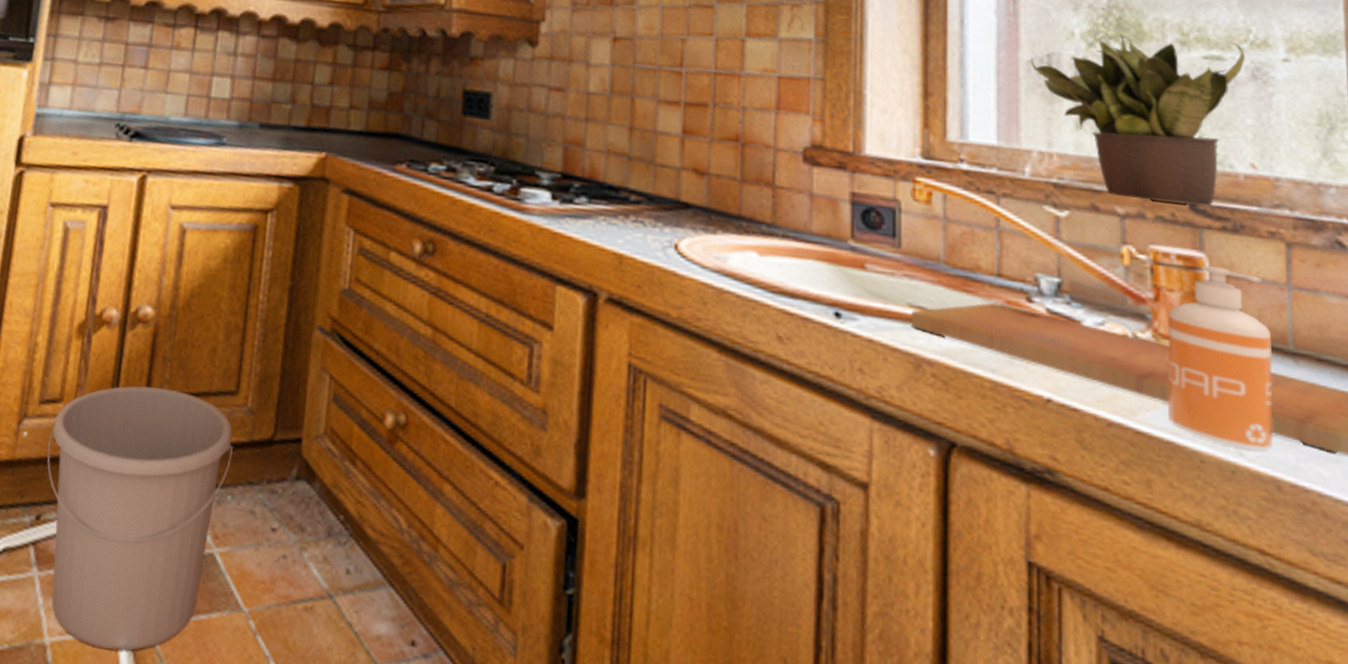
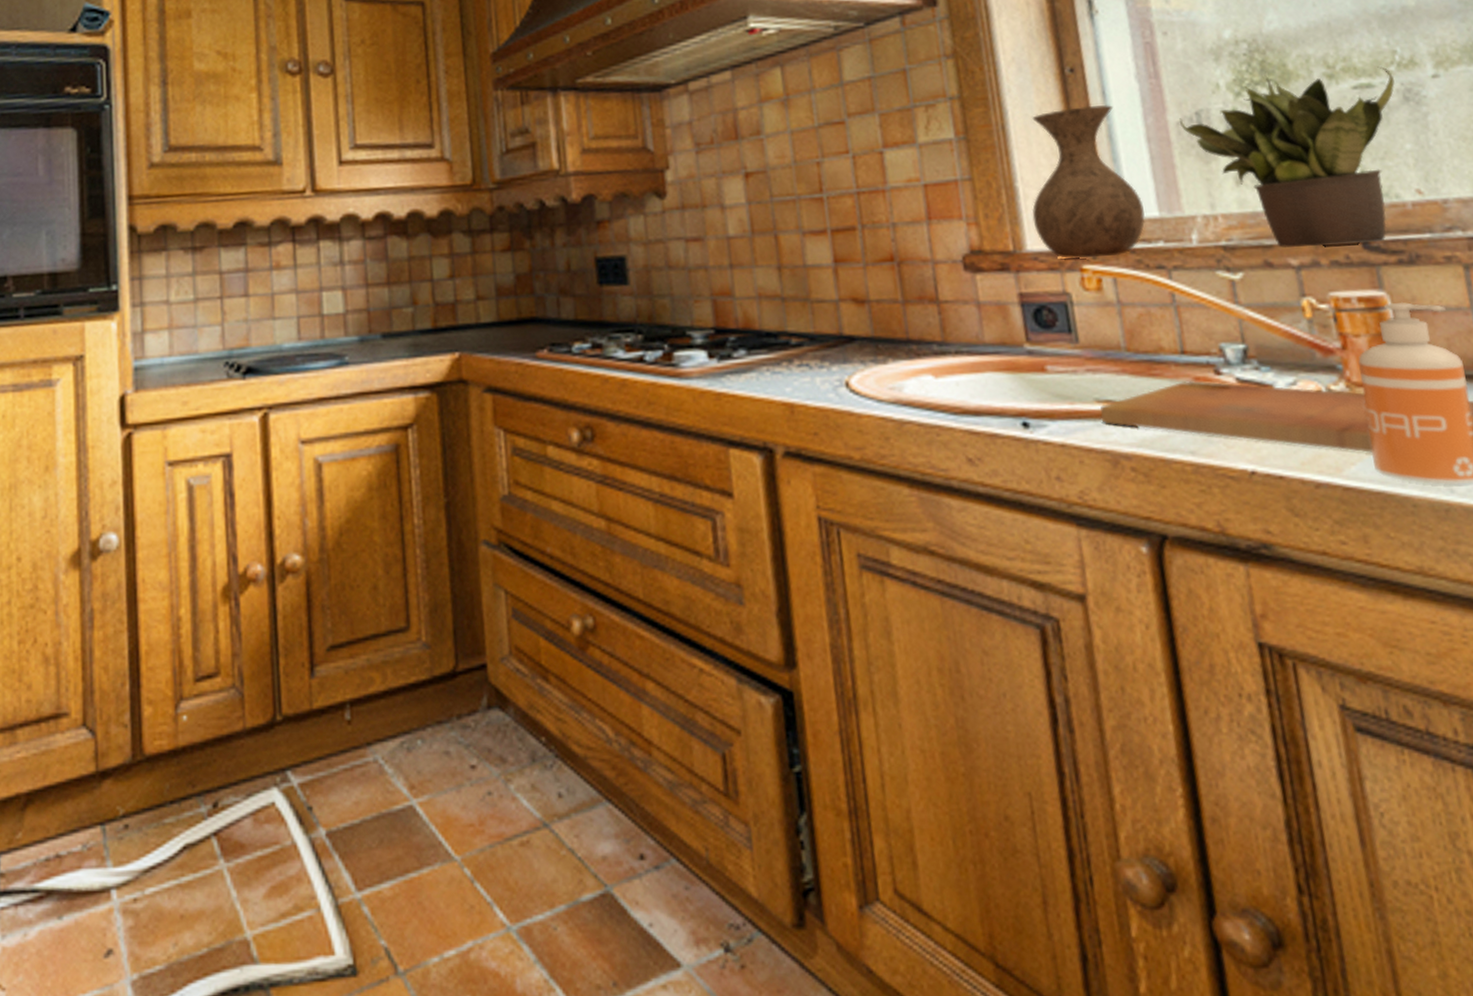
bucket: present [47,386,233,651] -> none [212,638,416,931]
vase: none [875,29,983,175] -> present [1032,105,1146,259]

